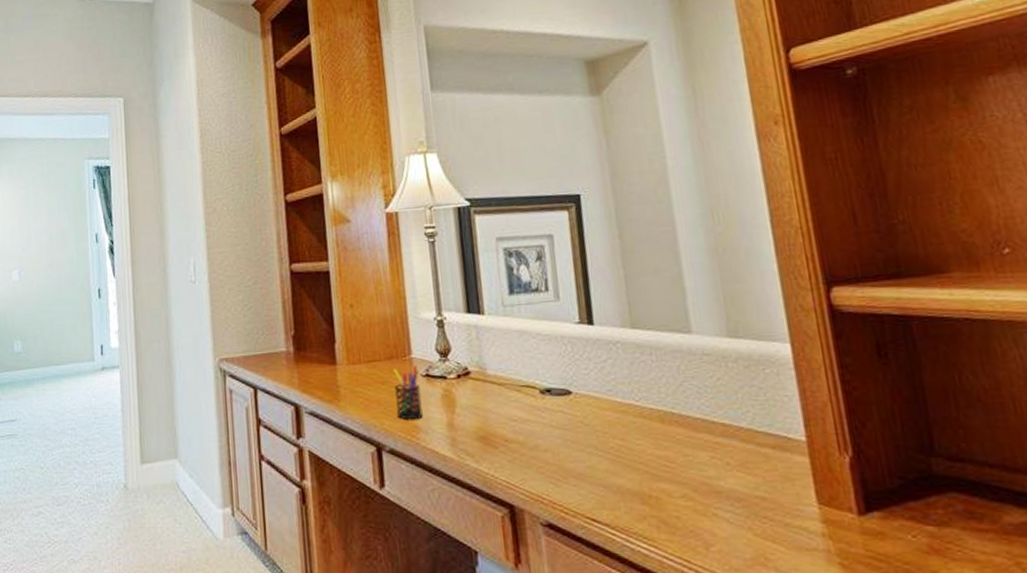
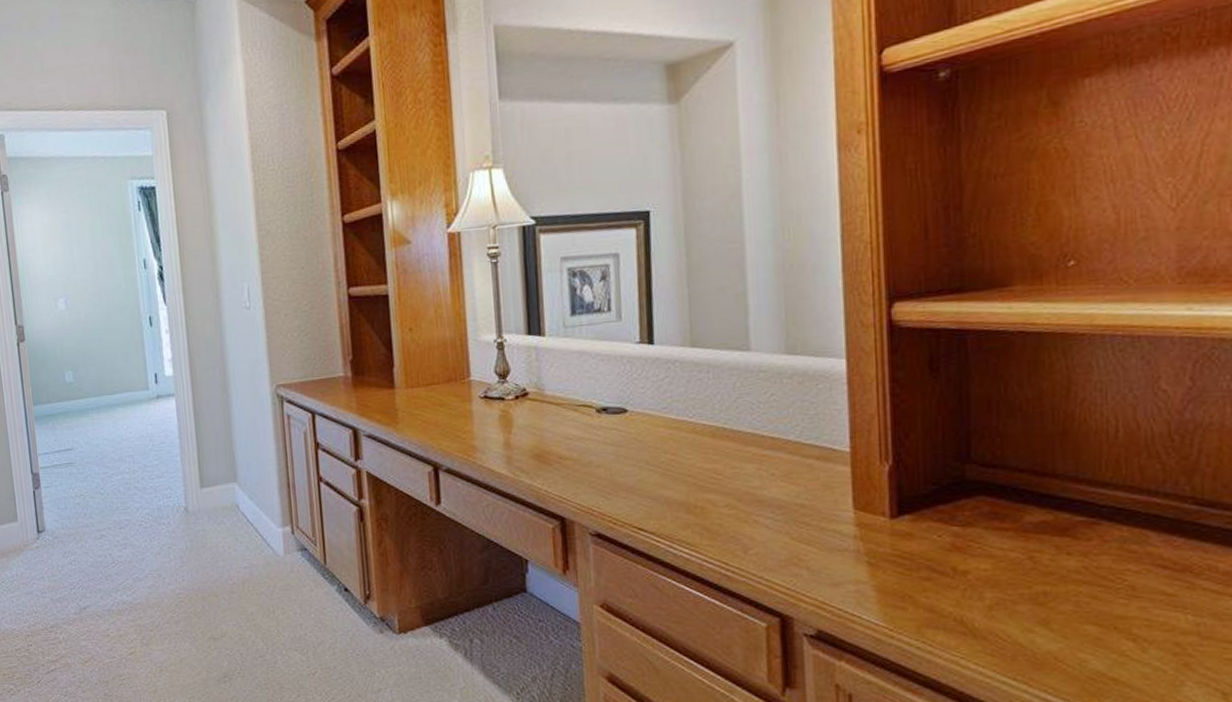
pen holder: present [393,366,423,419] -> none [452,388,480,440]

